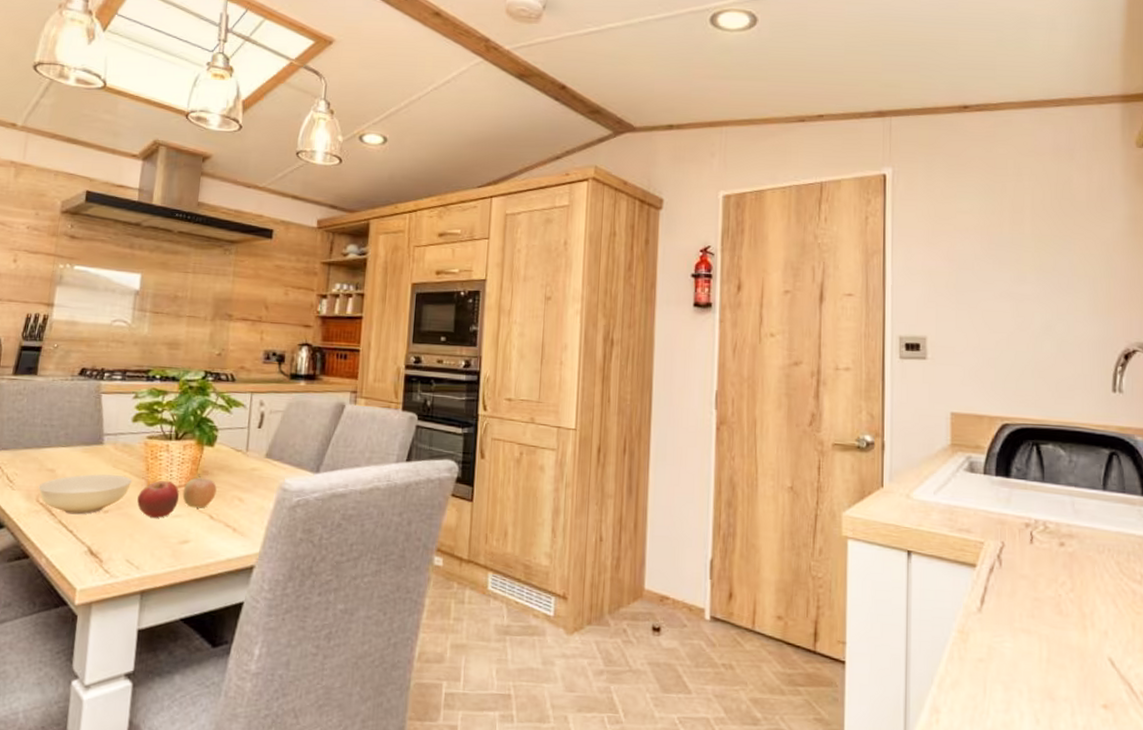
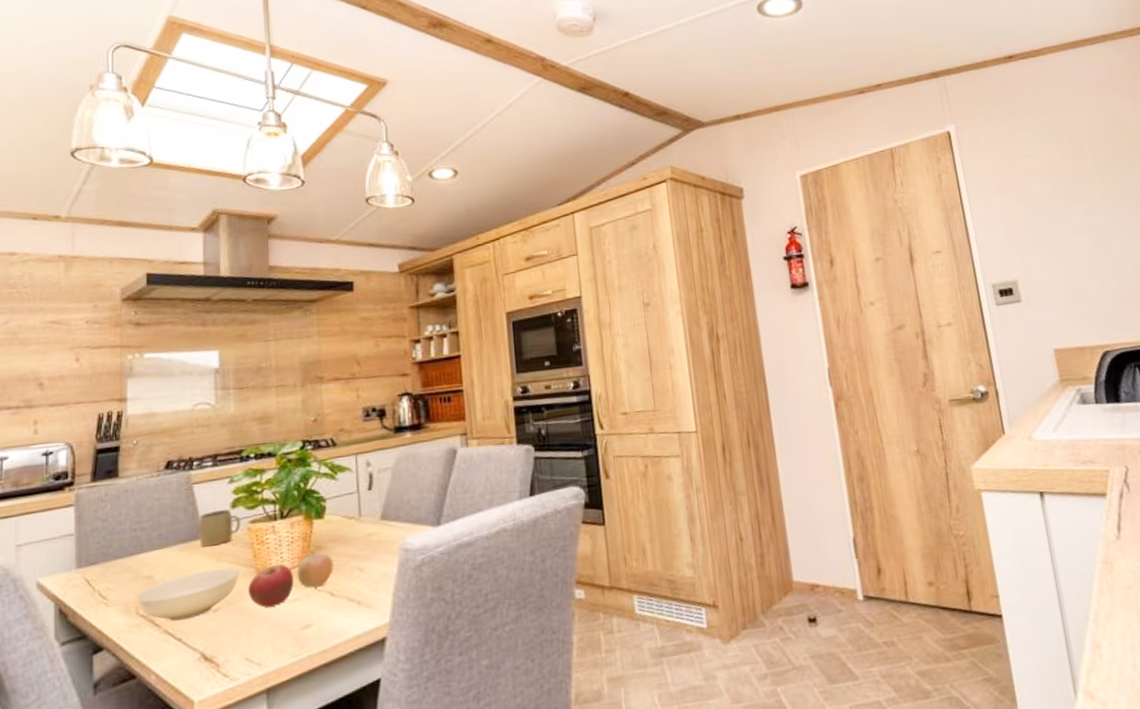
mug: none [100,421,140,453] -> present [198,509,241,547]

